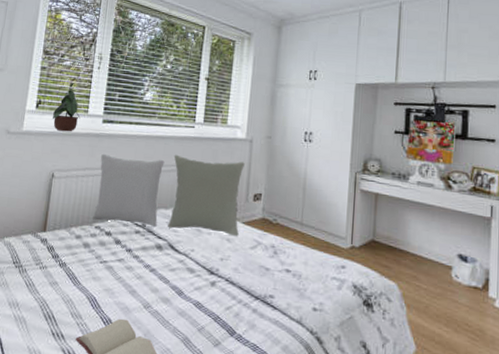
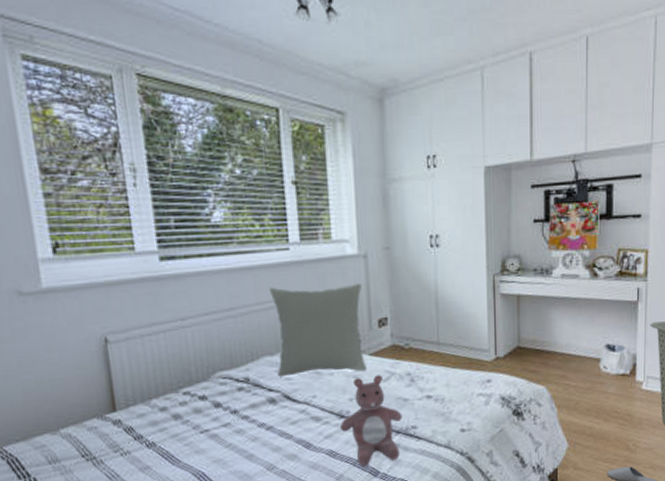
potted plant: present [53,83,81,132] -> none [82,211,125,281]
pillow: present [92,153,165,227] -> none [169,297,264,386]
stuffed animal: none [209,241,263,324] -> present [340,375,402,466]

